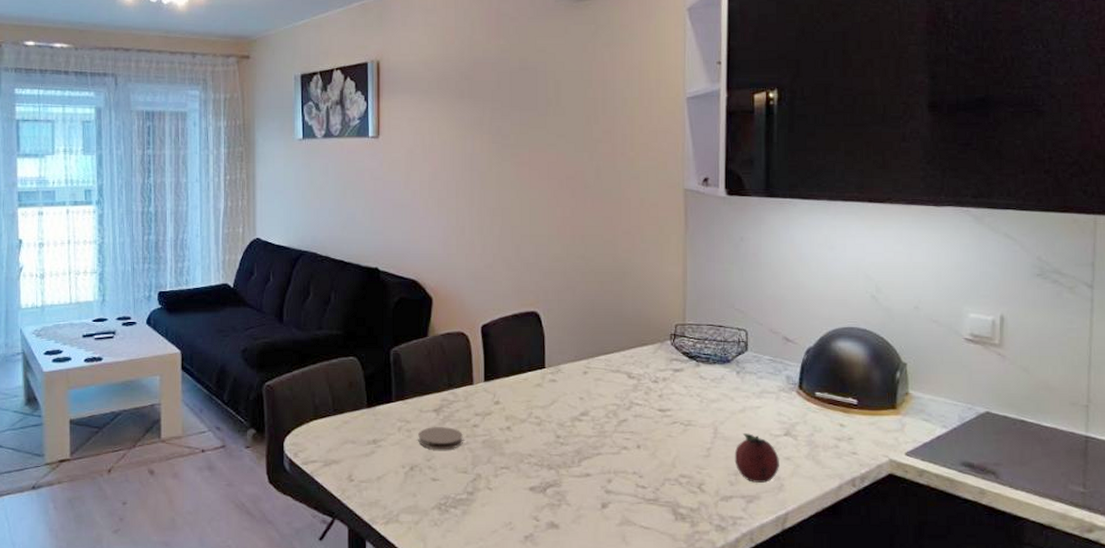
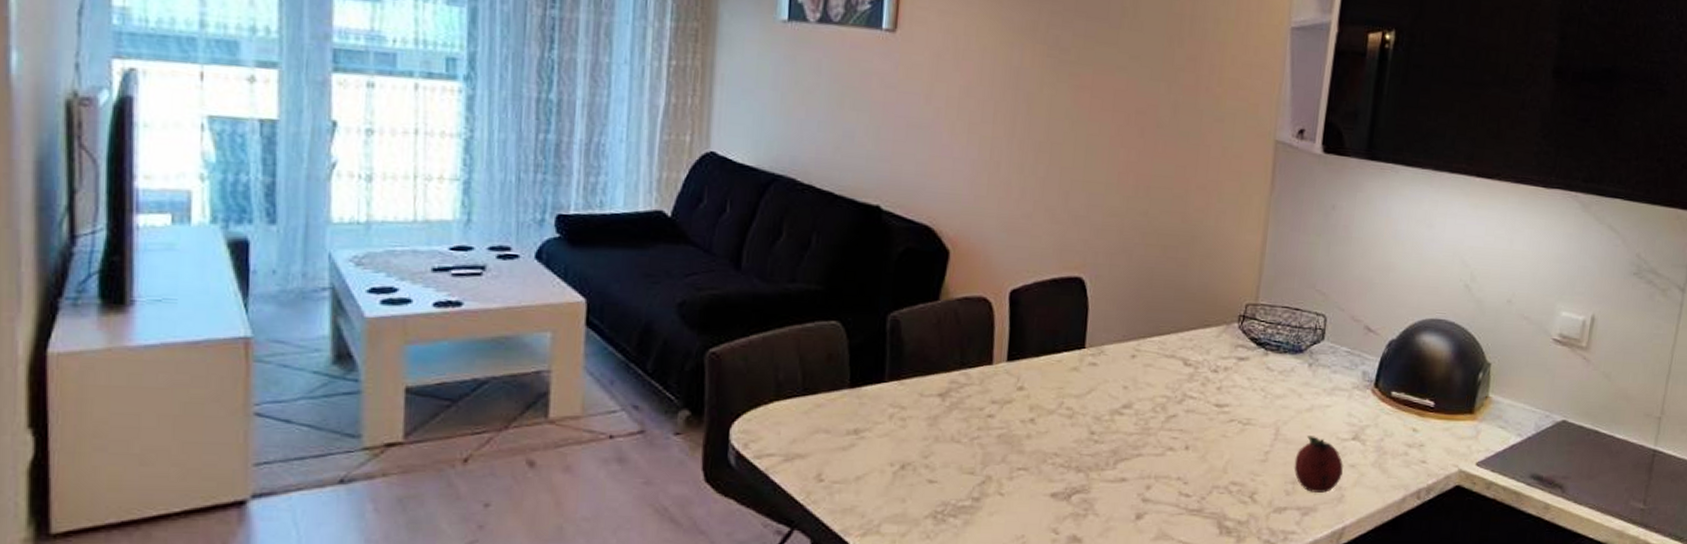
coaster: present [418,426,463,450] -> none [914,414,973,445]

